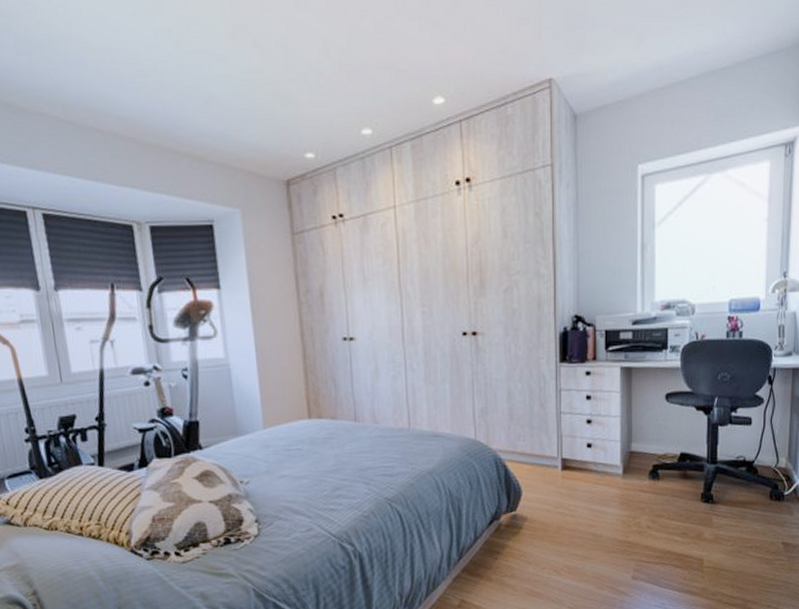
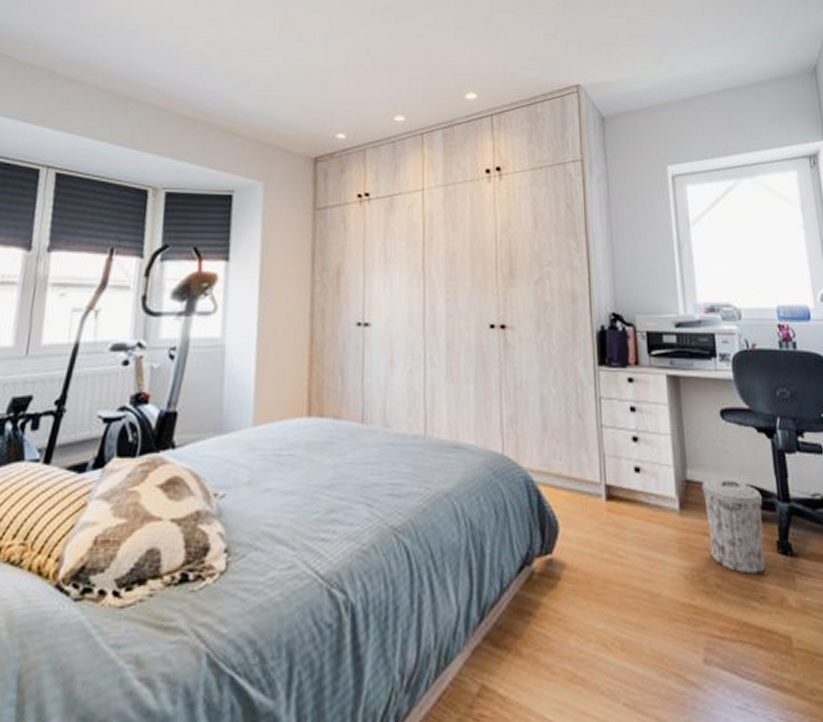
trash can: none [643,449,694,518] -> present [701,479,765,574]

